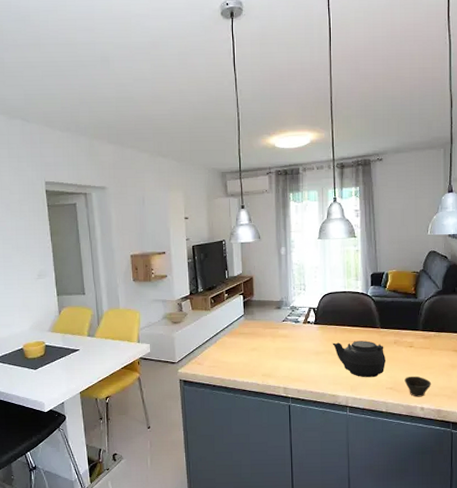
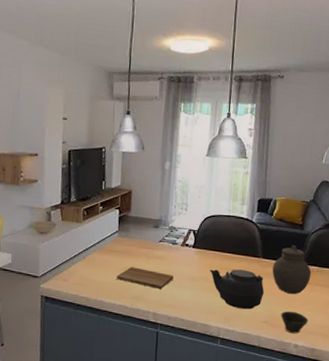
cutting board: none [247,346,299,365] -> present [117,267,174,289]
jar: none [392,313,429,360] -> present [272,244,312,295]

